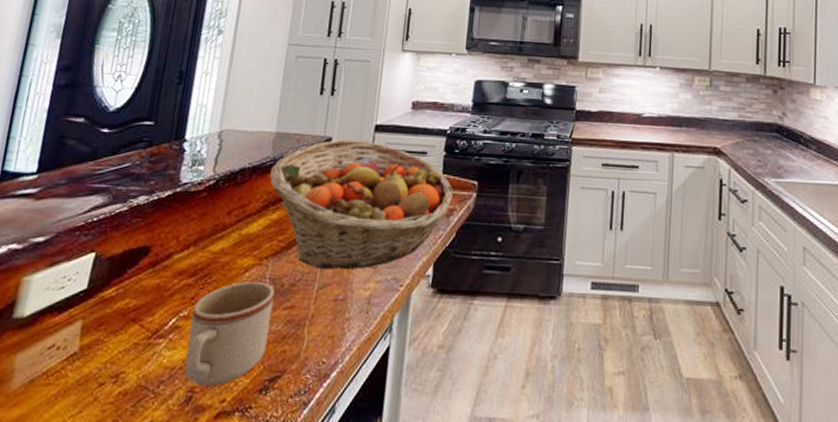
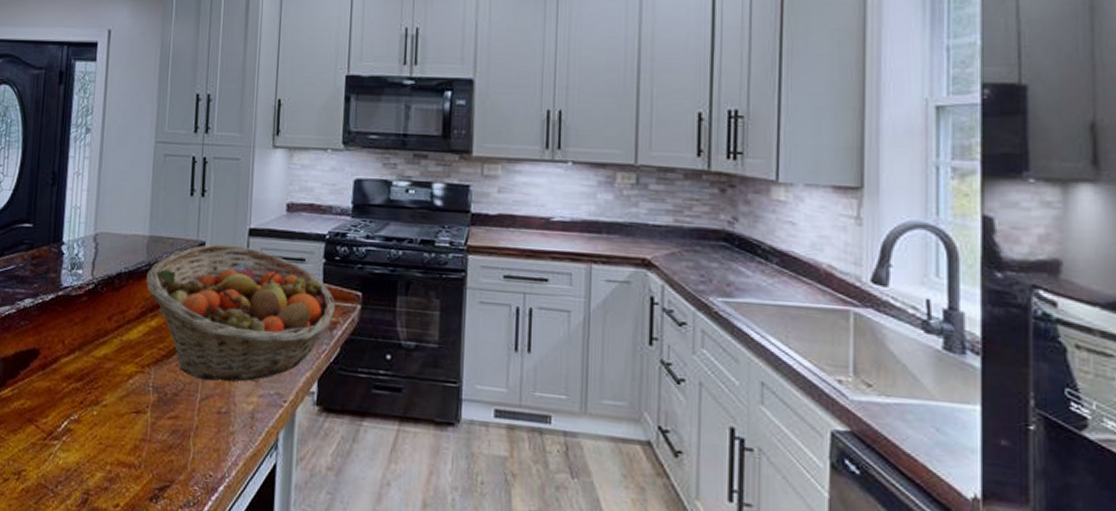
mug: present [184,282,275,386] -> none [79,389,158,490]

